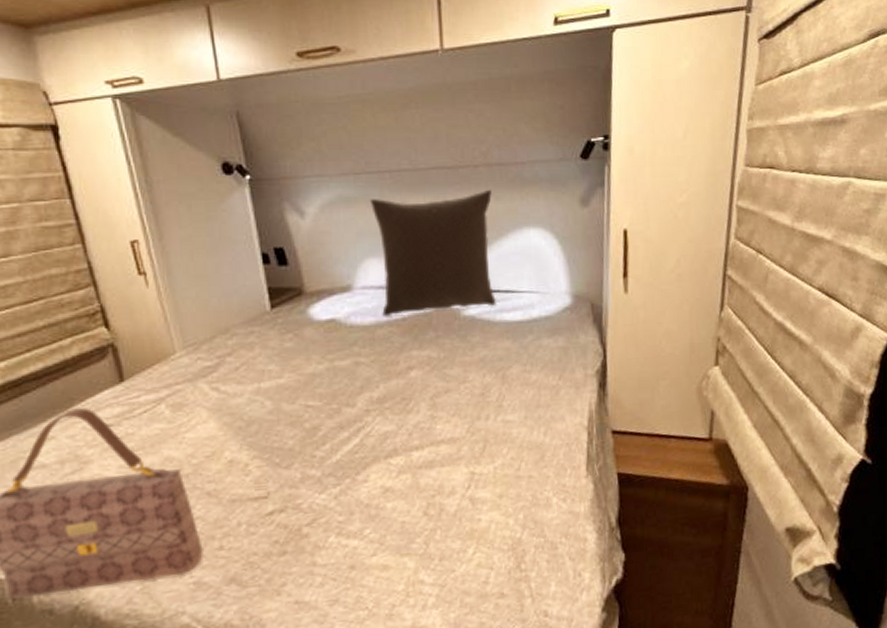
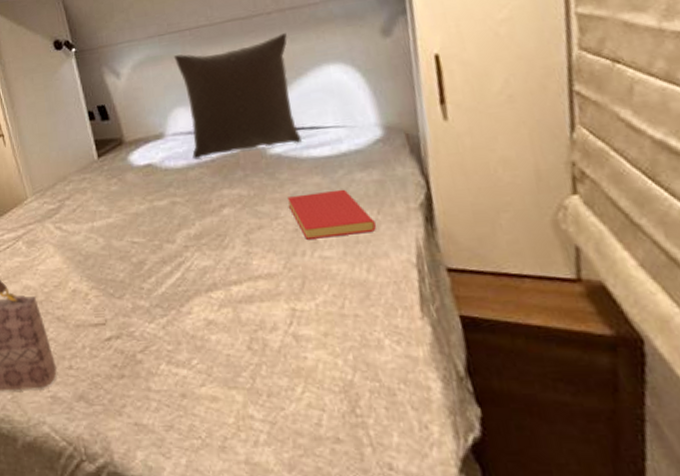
book: none [477,354,556,404] -> present [288,189,376,239]

